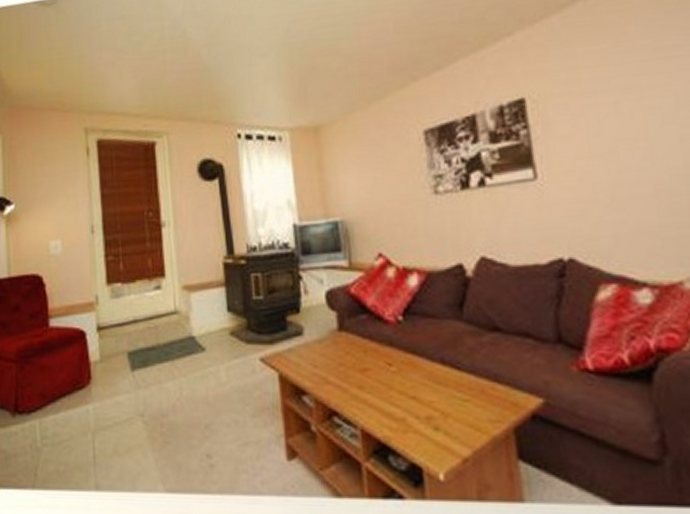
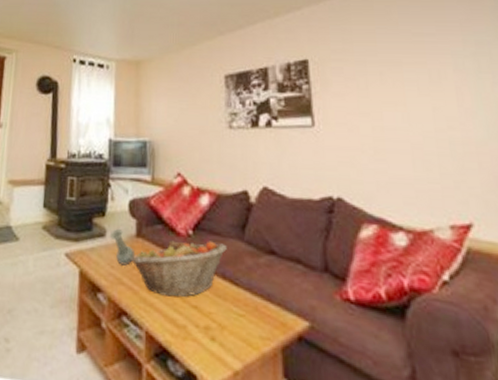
vase: none [309,324,340,363] -> present [110,228,136,266]
fruit basket: none [334,325,444,390] -> present [130,240,227,298]

